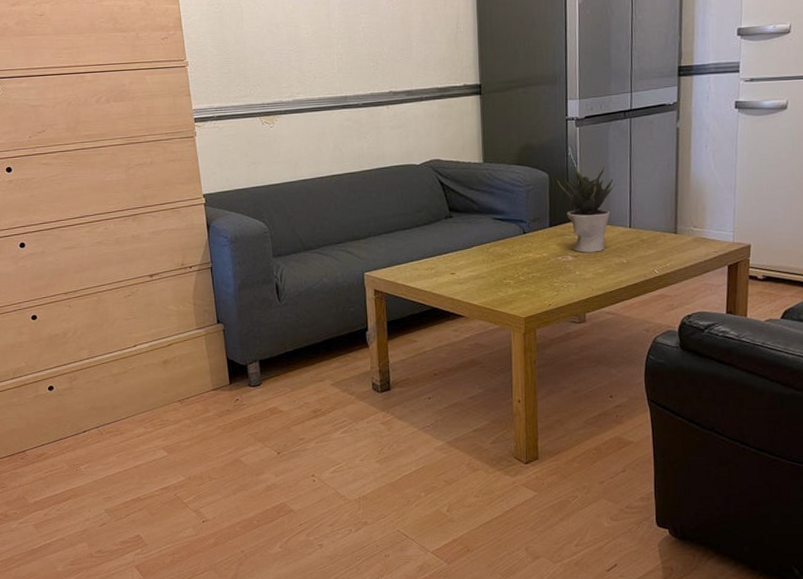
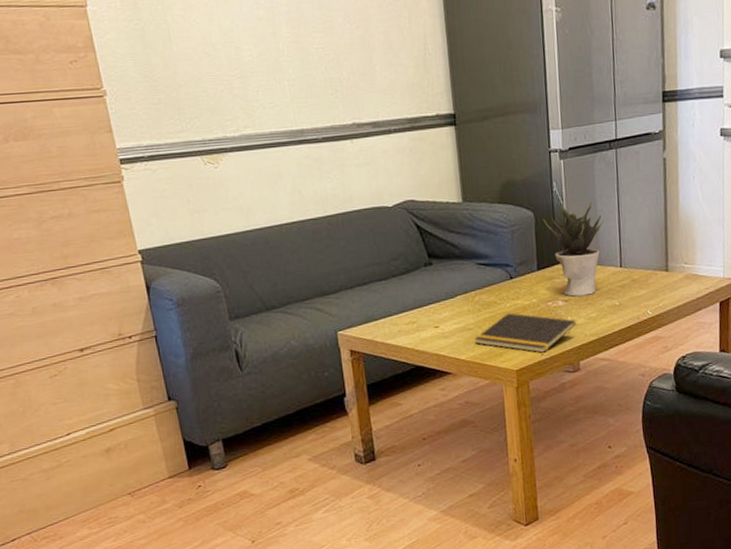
notepad: none [487,265,584,303] -> present [474,313,576,353]

